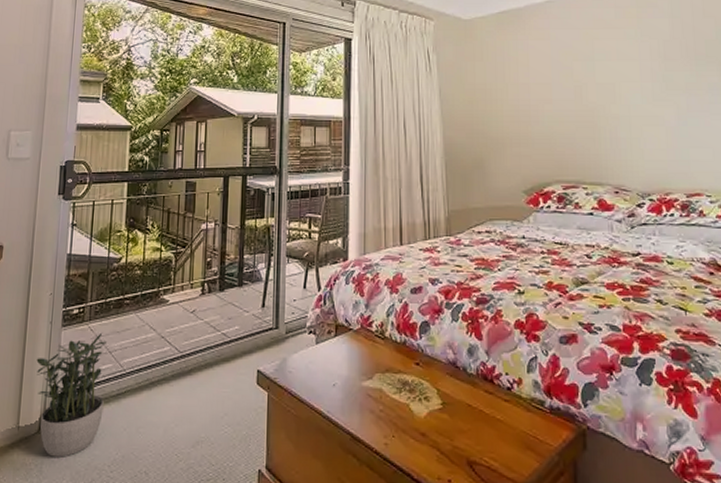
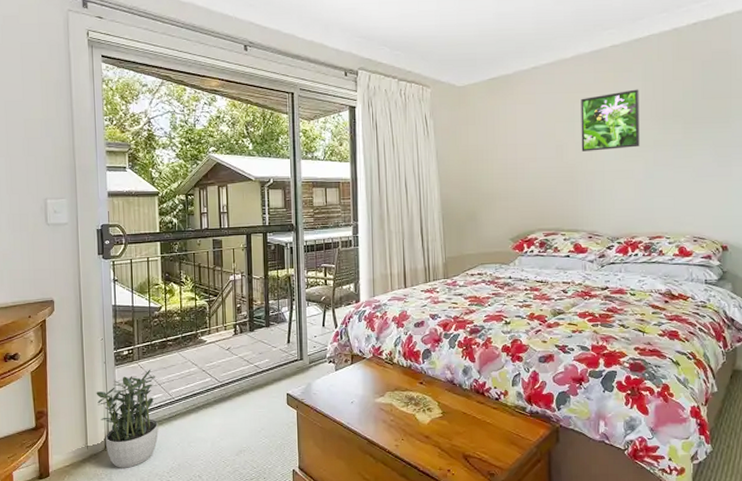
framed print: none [601,26,670,93] -> present [581,89,640,151]

